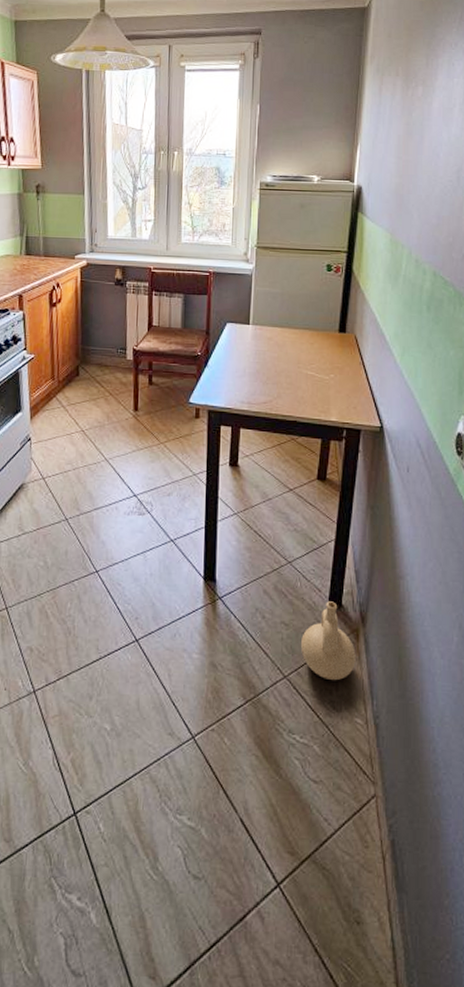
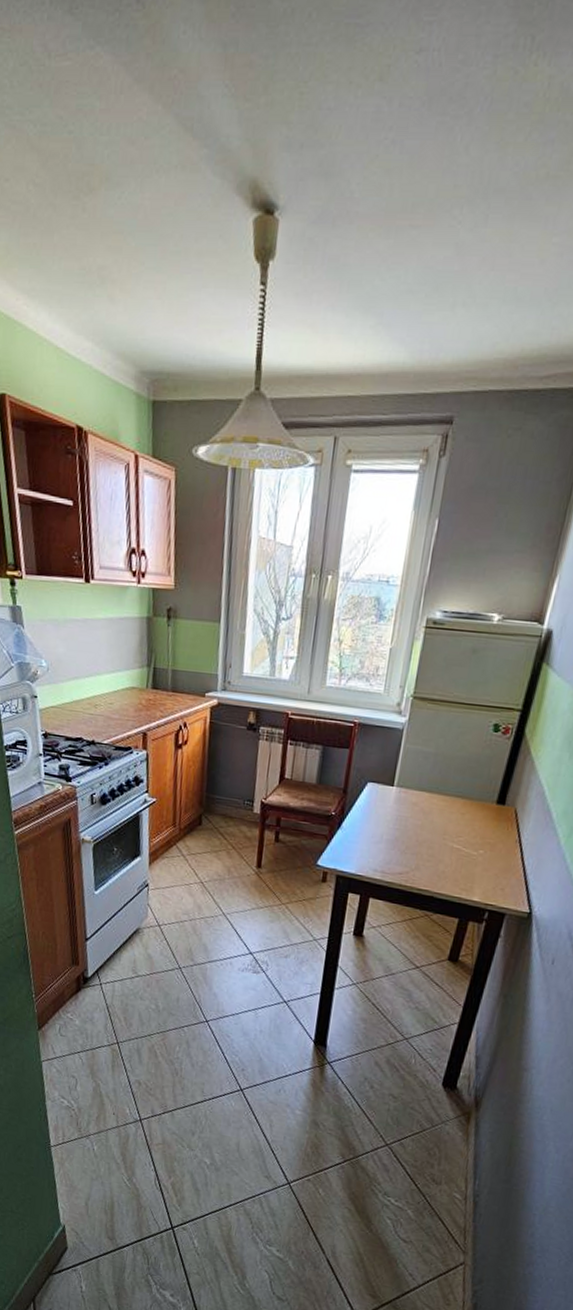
ceramic jug: present [301,601,356,681] -> none [407,1082,465,1157]

